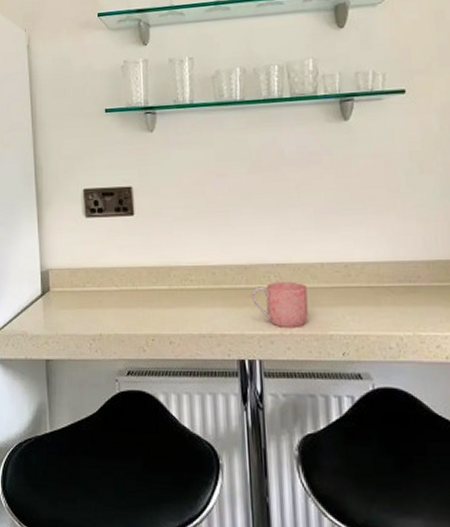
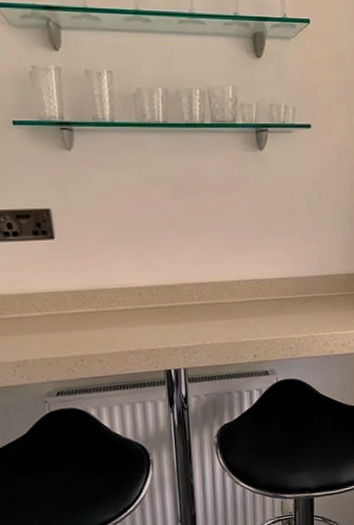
mug: present [252,281,309,327] -> none [177,298,227,339]

